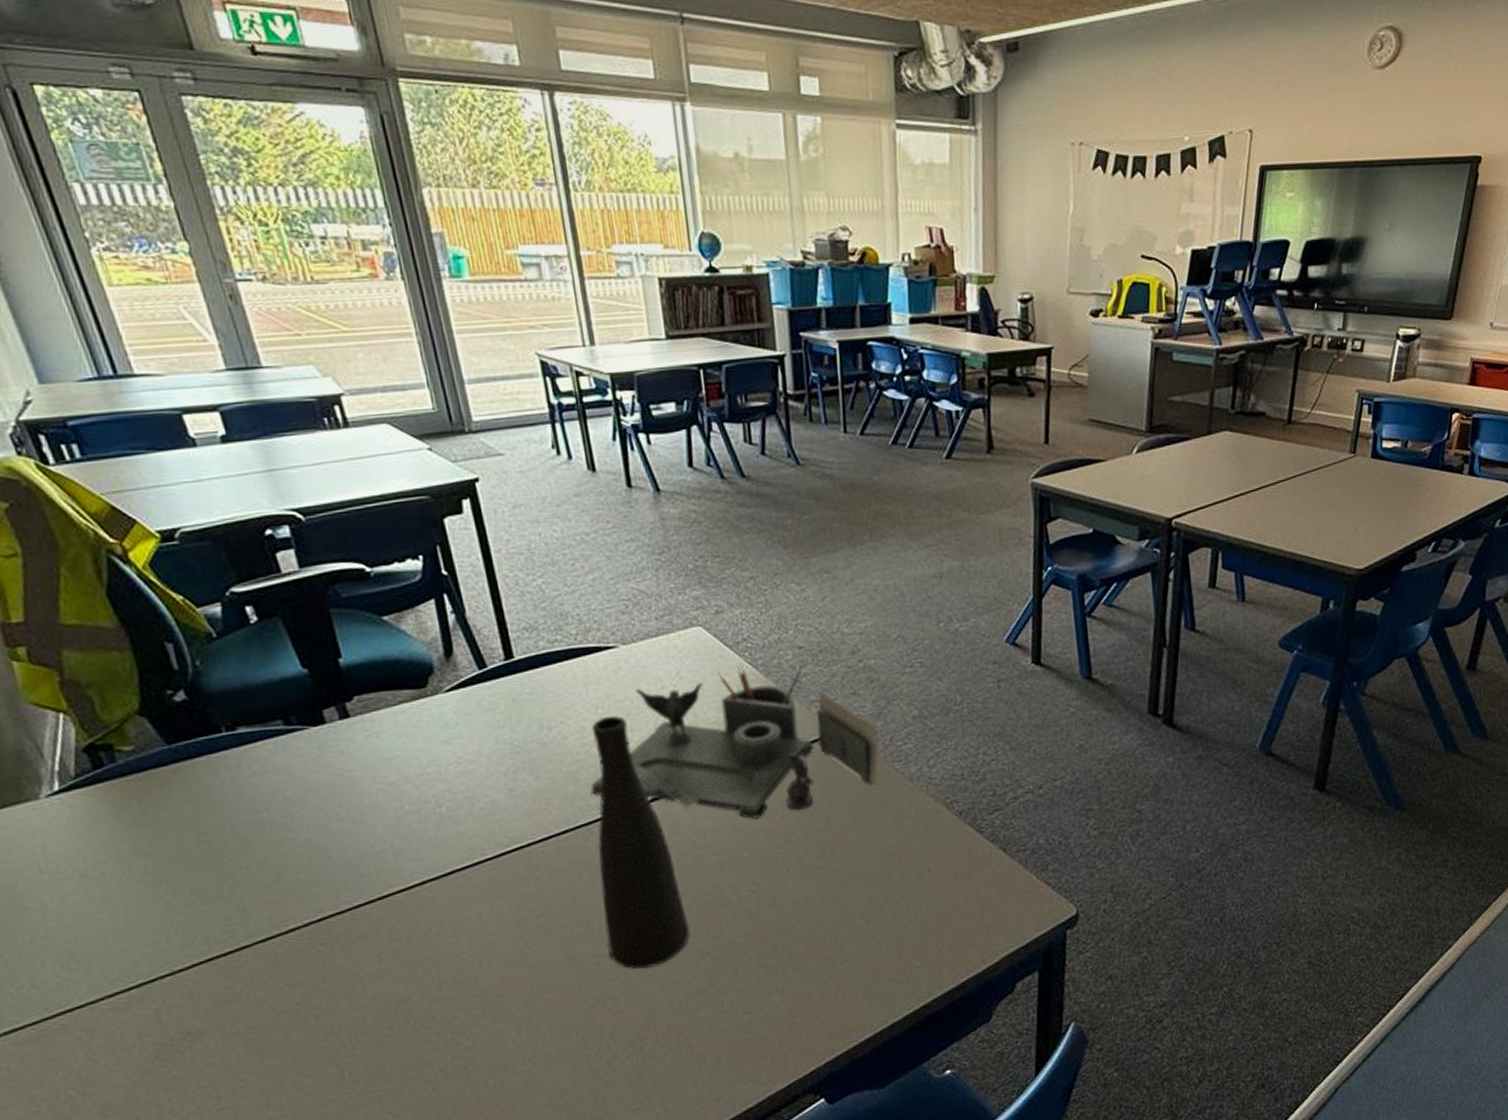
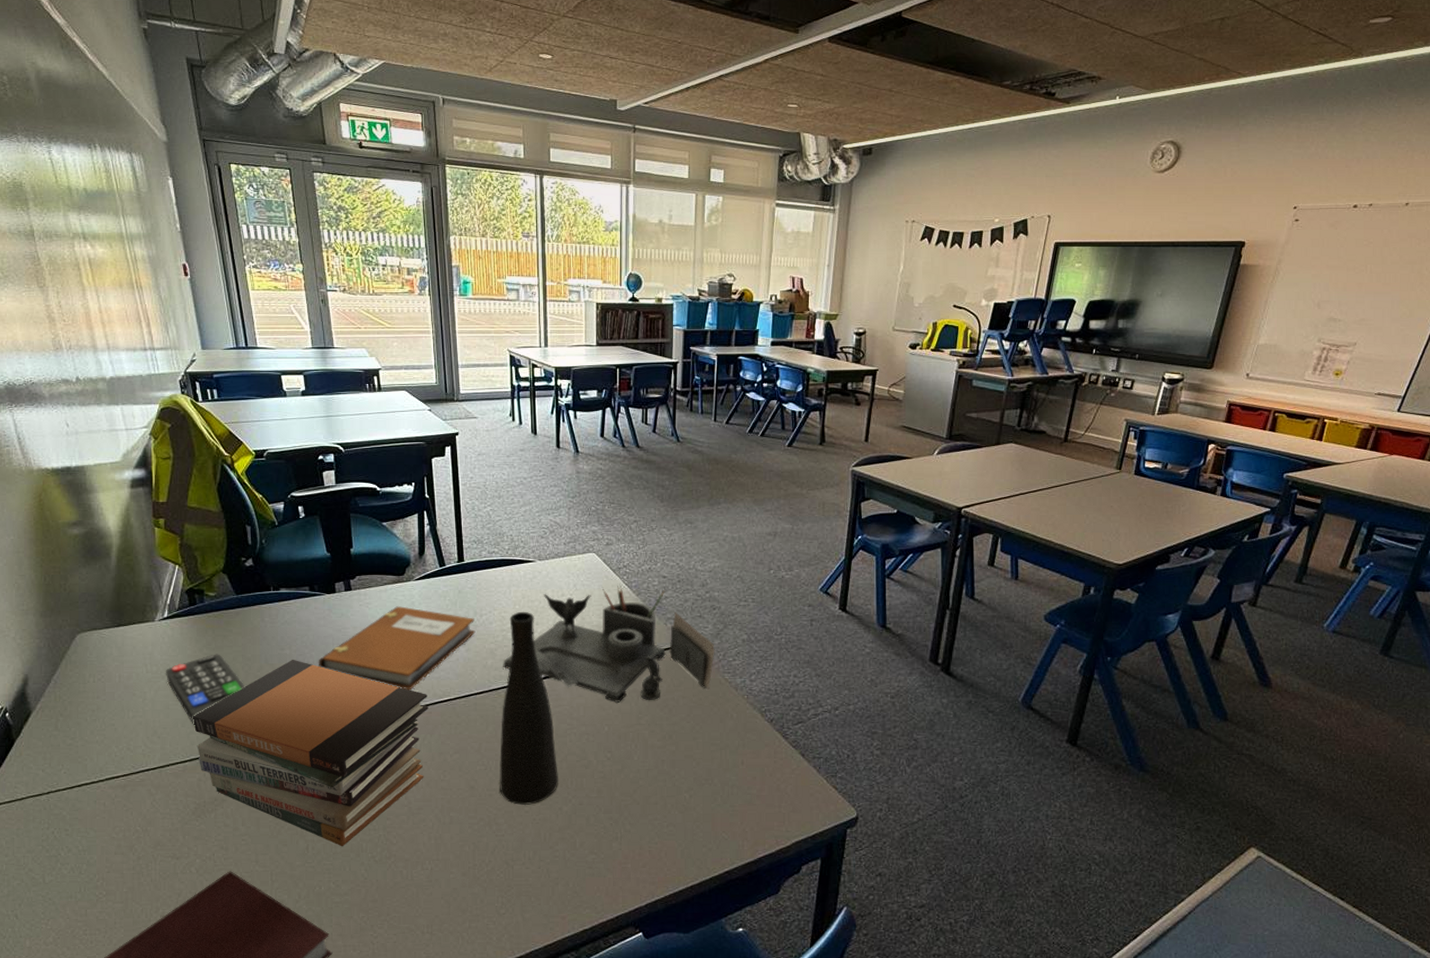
remote control: none [71,832,206,937] -> present [165,654,245,725]
book stack: none [130,823,500,1065] -> present [193,659,428,847]
notebook: none [315,730,545,844] -> present [319,606,476,691]

